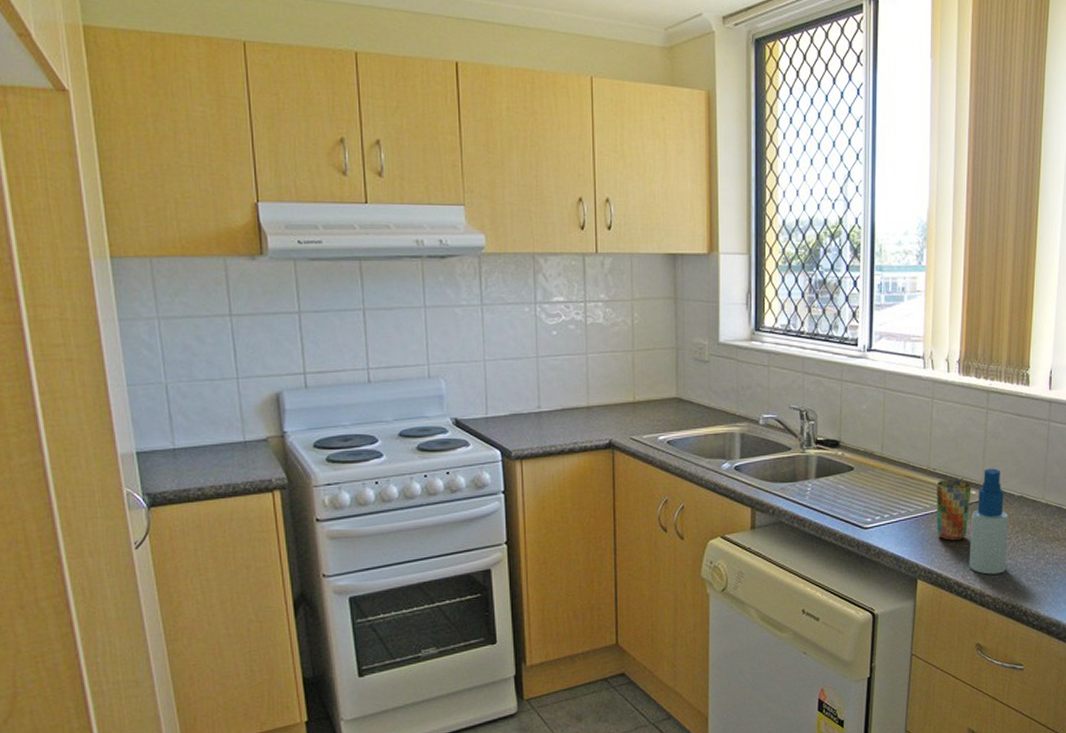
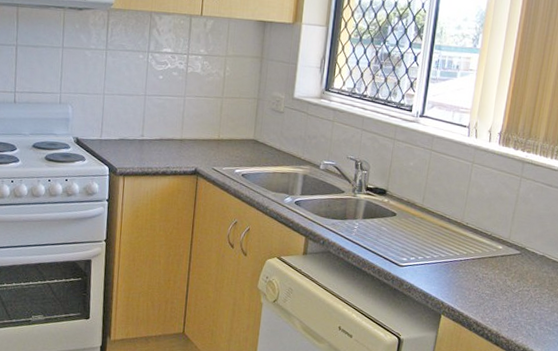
cup: present [936,479,971,541] -> none [463,233,499,287]
spray bottle: present [969,468,1008,575] -> none [488,228,530,320]

